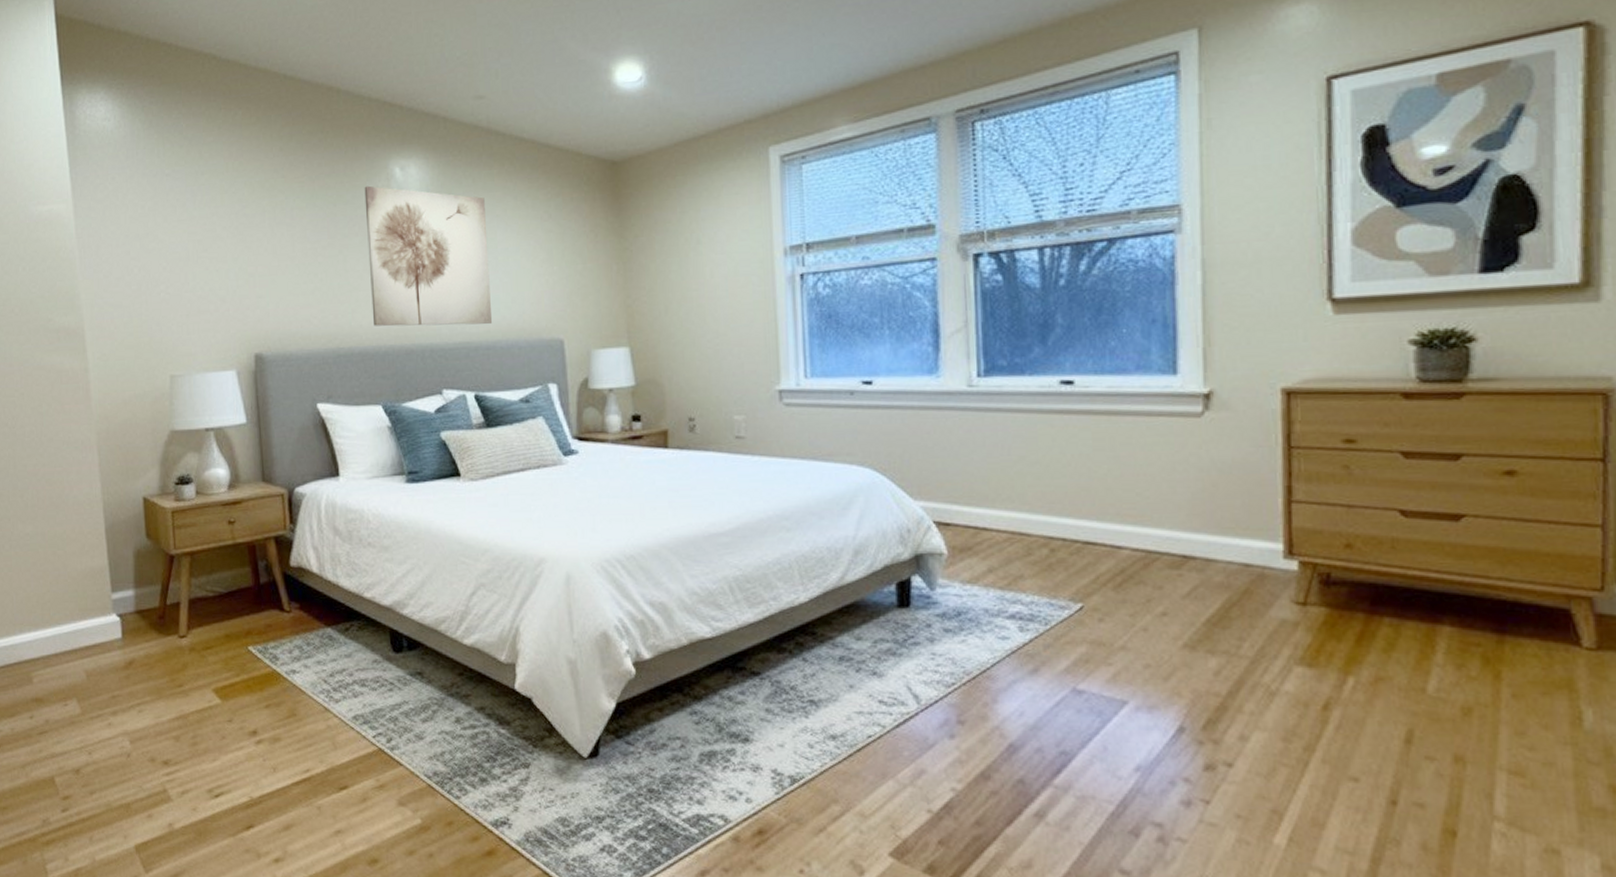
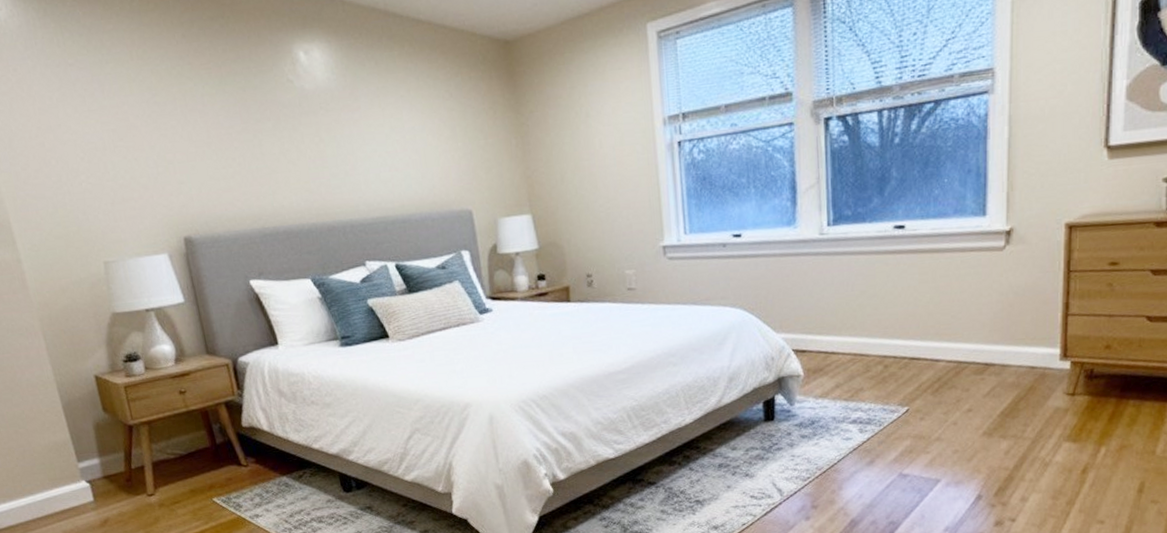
wall art: present [364,185,493,327] -> none [271,70,406,206]

